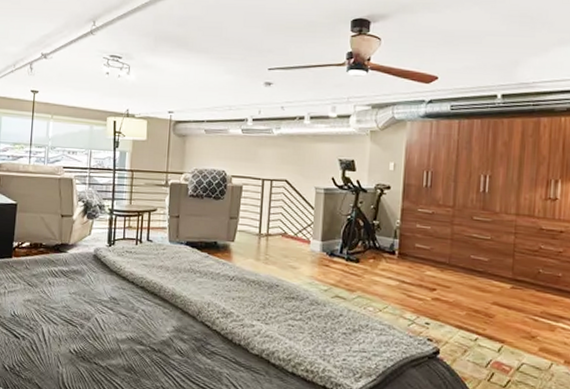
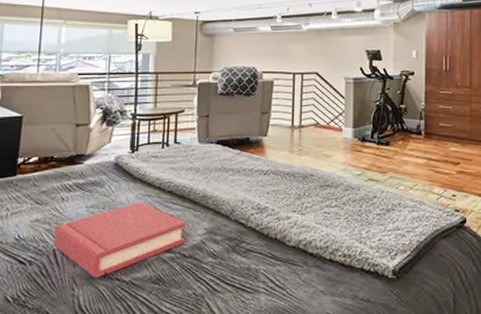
hardback book: none [42,294,156,360] -> present [53,202,186,279]

